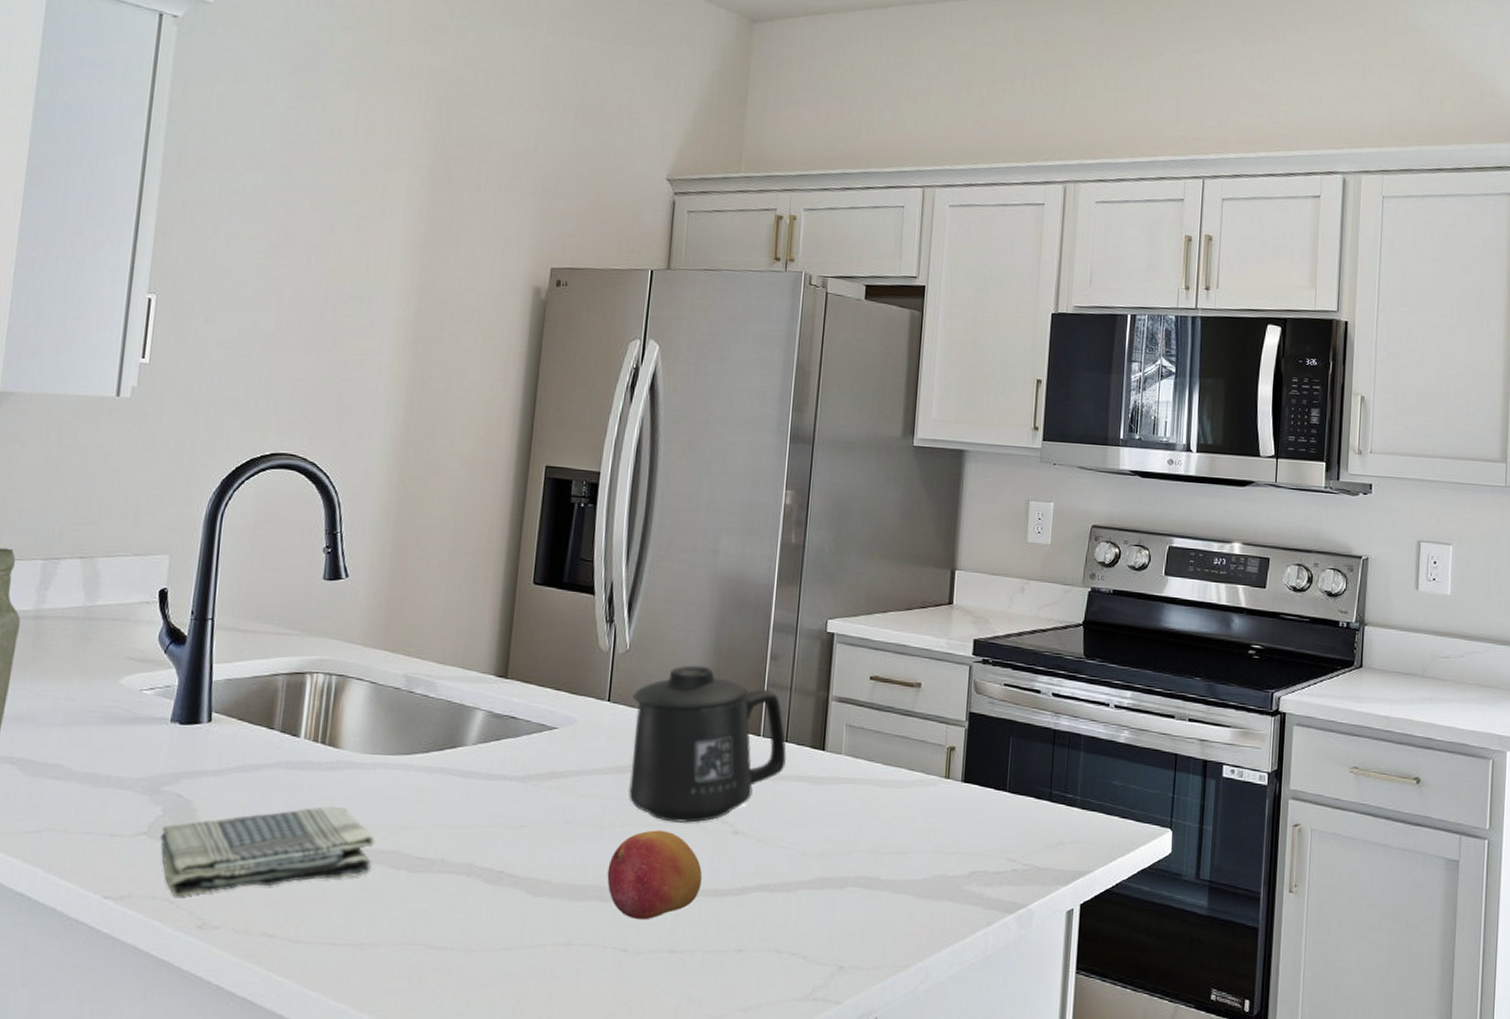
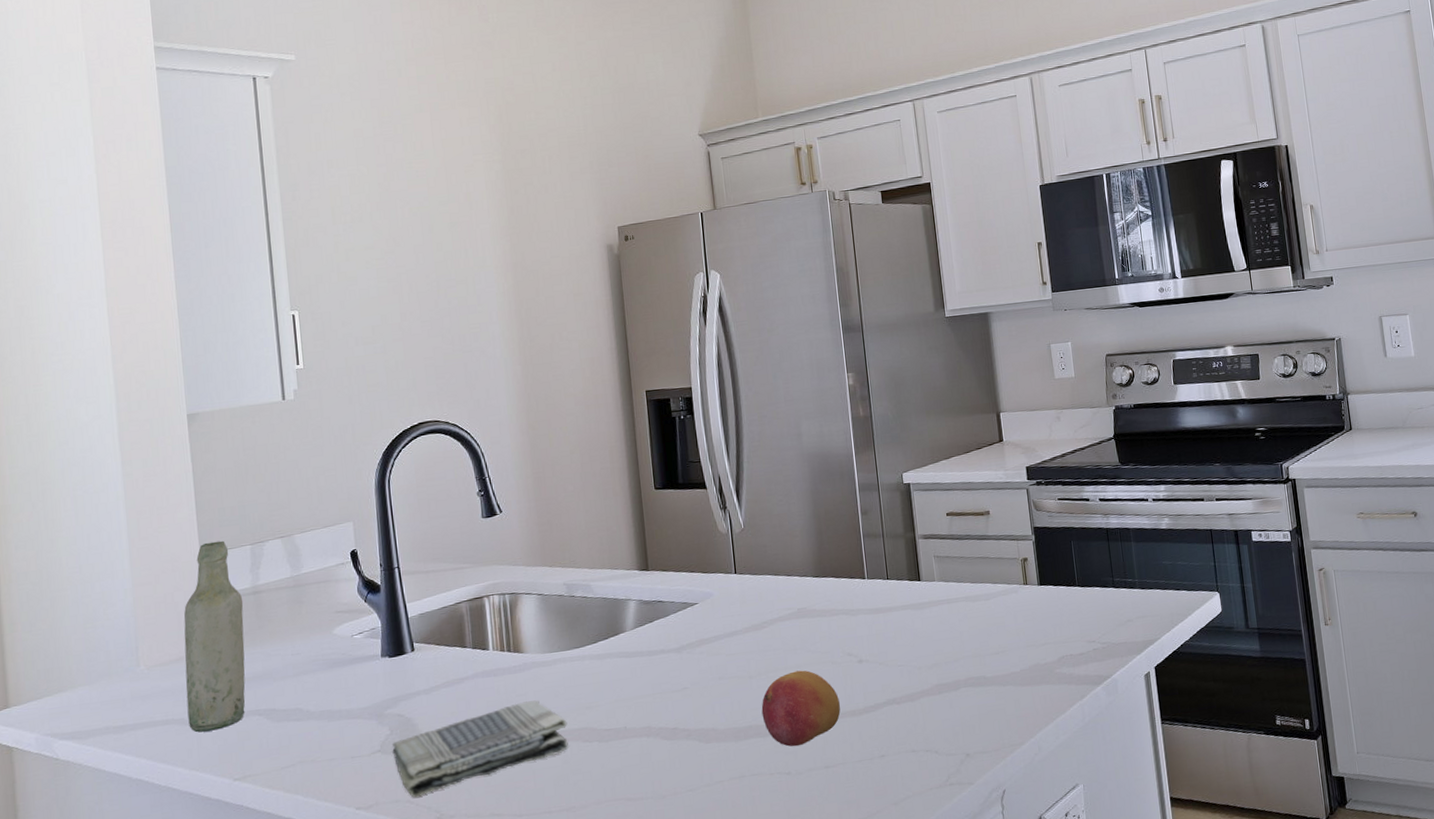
mug: present [627,665,787,823] -> none [754,530,891,663]

